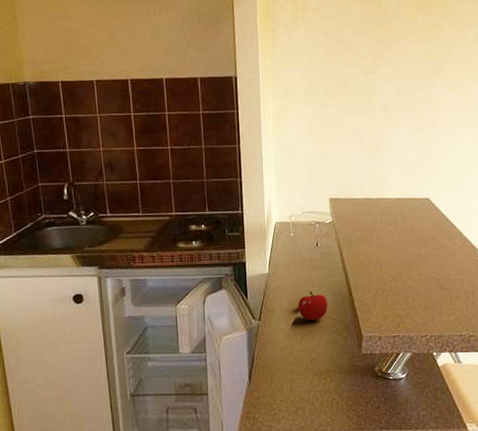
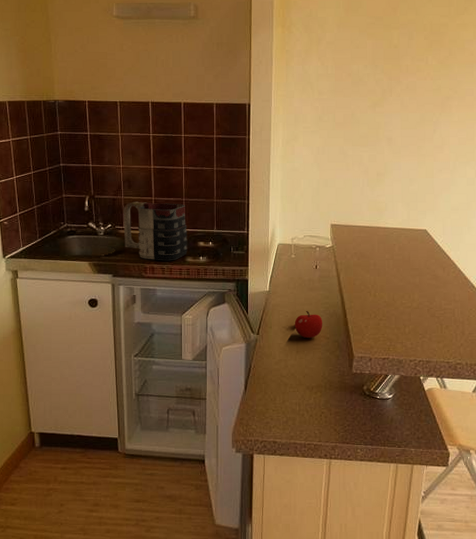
mug: none [106,186,179,249] -> present [123,201,188,261]

